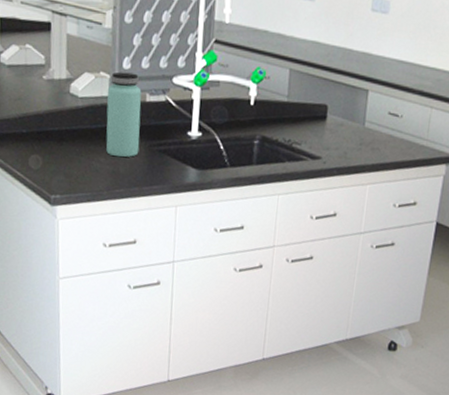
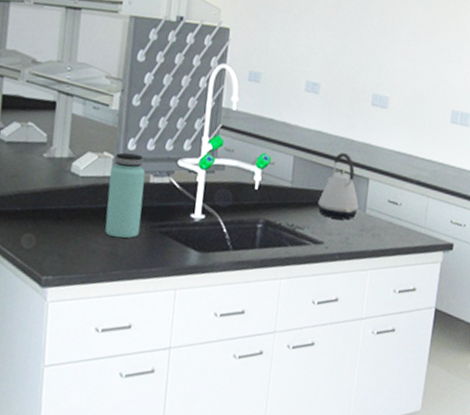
kettle: none [315,64,358,134] -> present [318,153,359,220]

